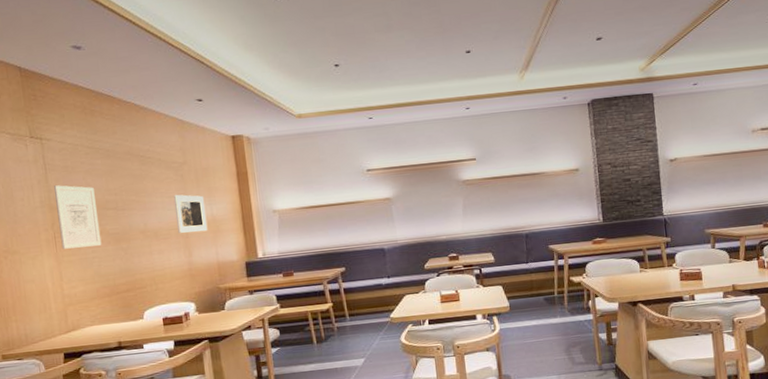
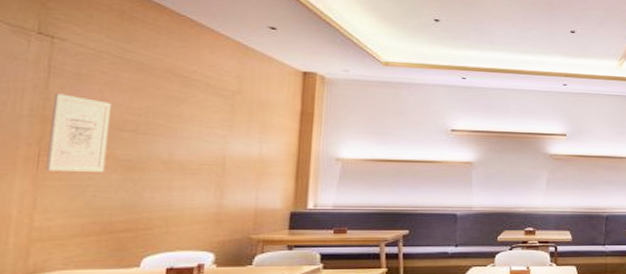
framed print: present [173,194,208,233] -> none [212,125,255,172]

